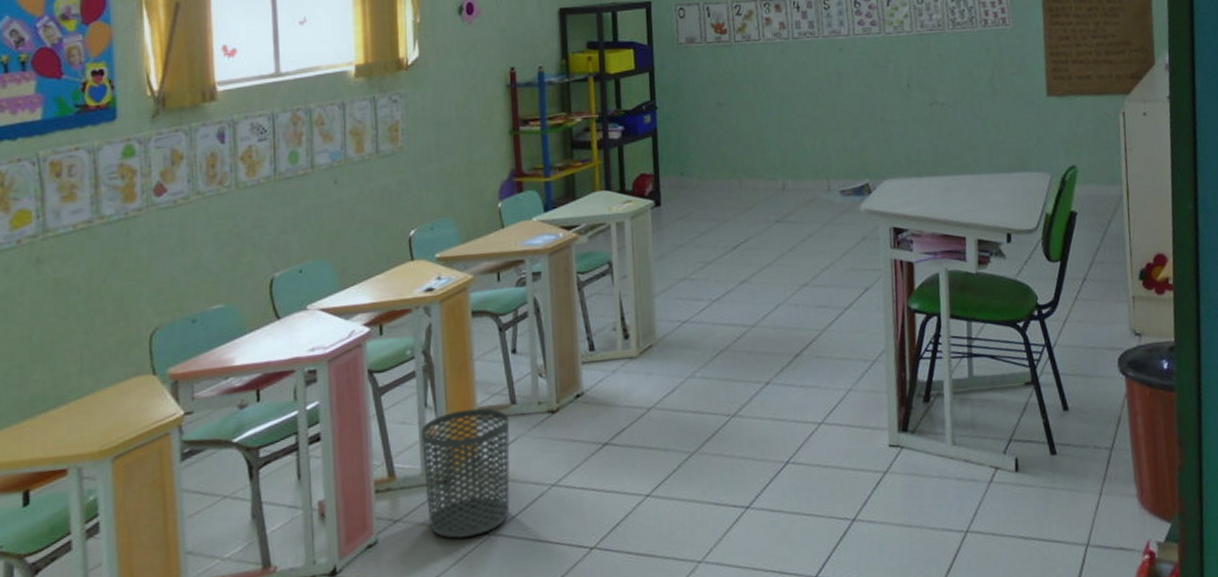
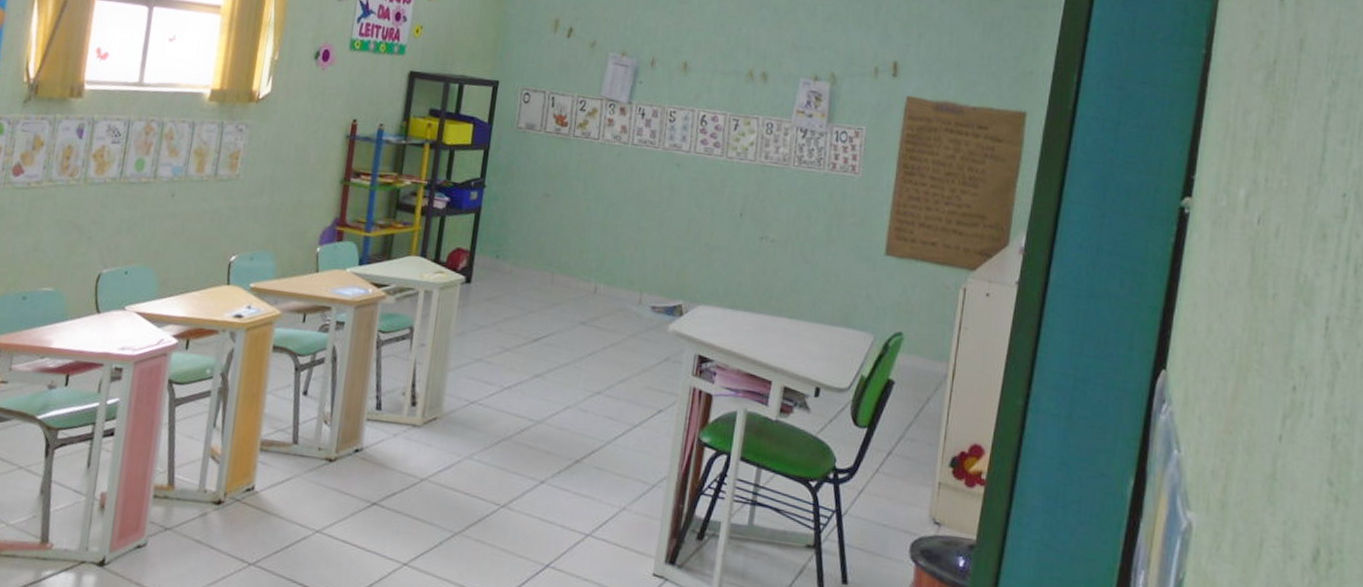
waste bin: present [421,408,510,538] -> none [196,437,289,562]

